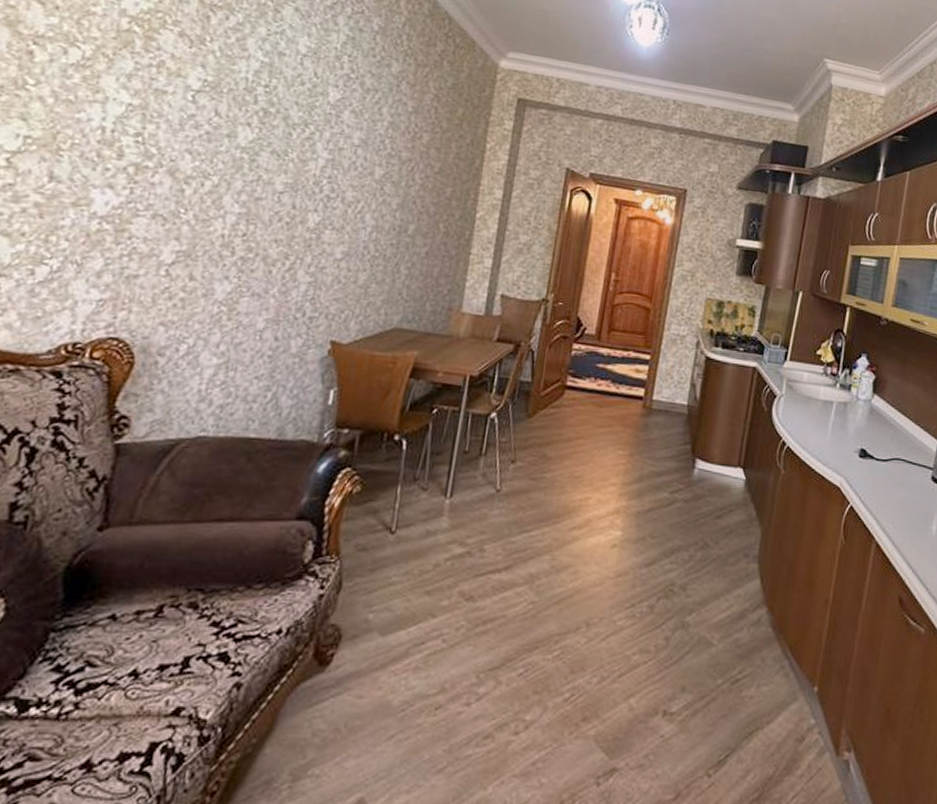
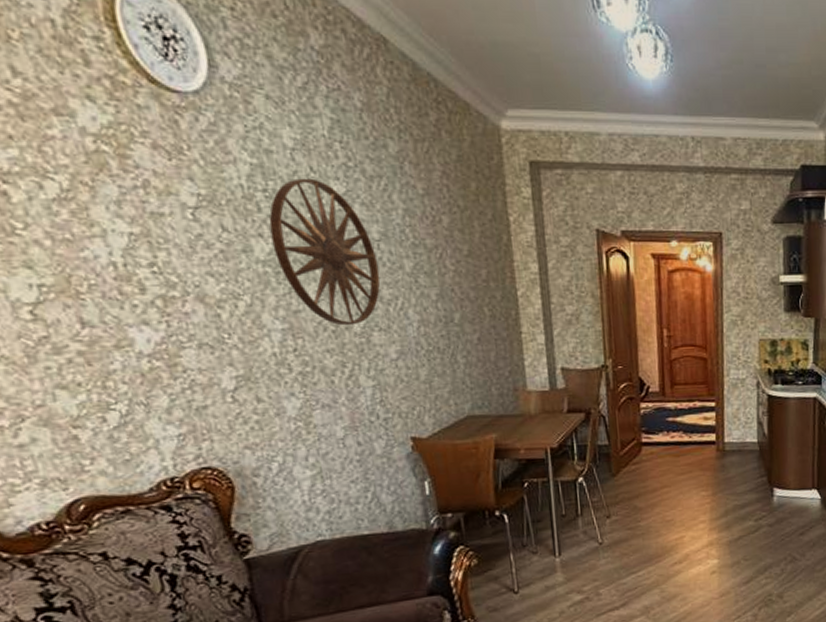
wall art: none [256,80,352,220] -> present [269,178,381,326]

